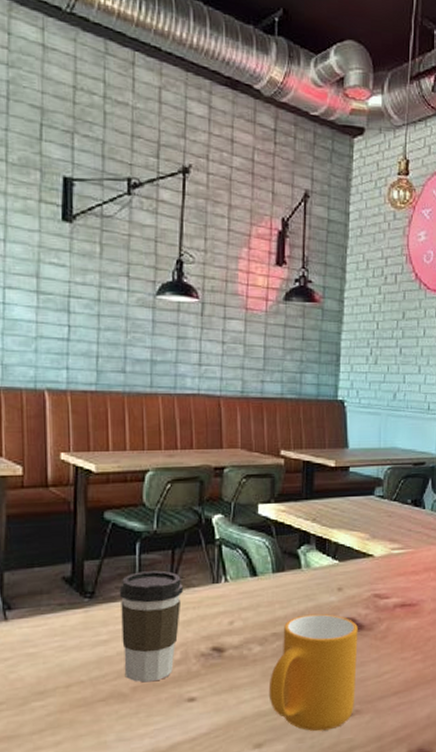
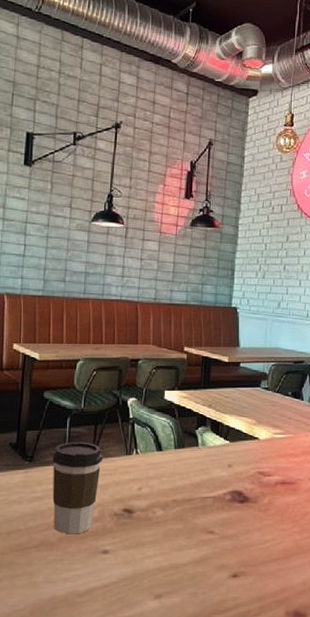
mug: present [268,613,358,732] -> none [168,485,244,588]

